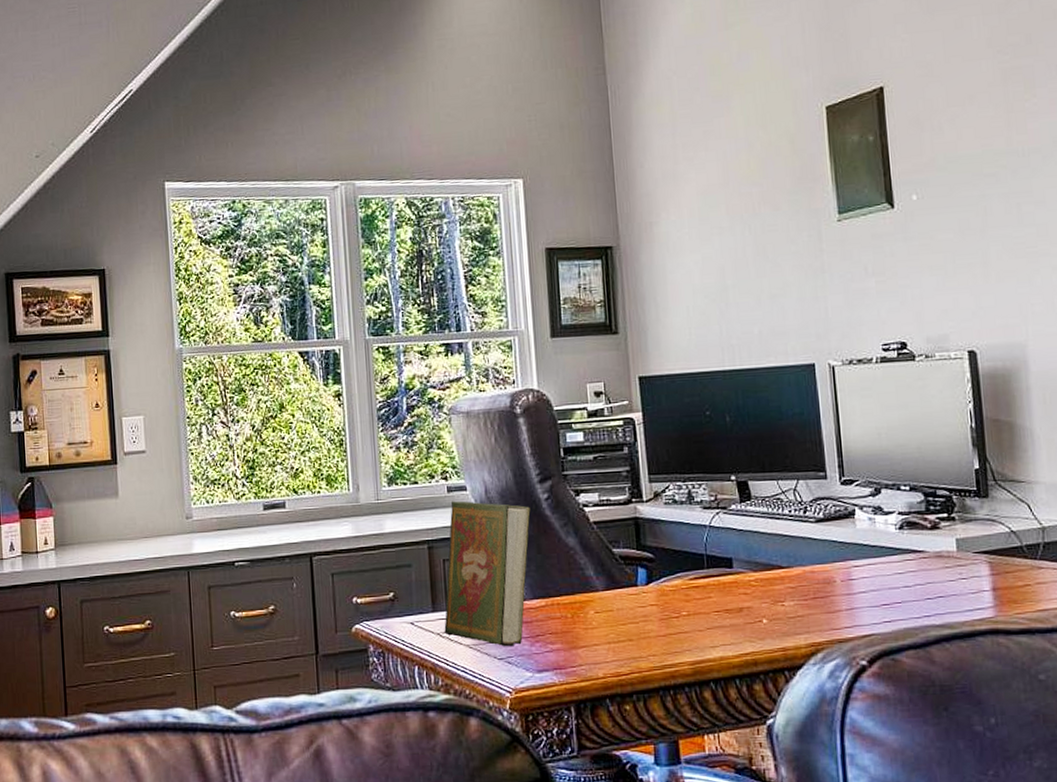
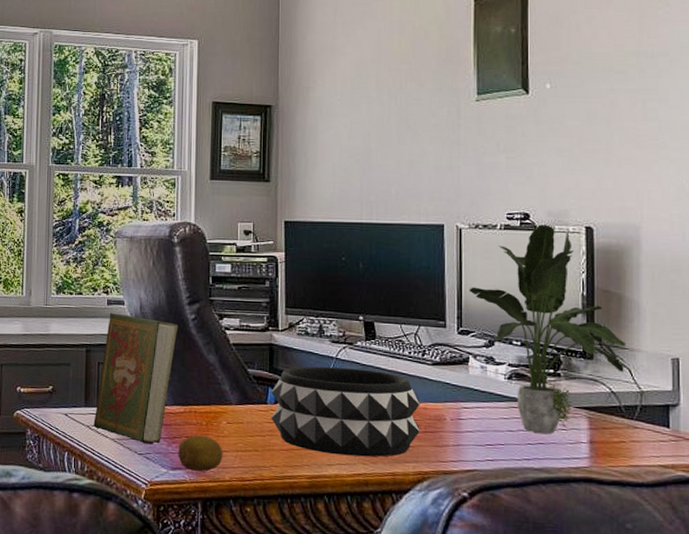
fruit: none [543,629,594,671] -> present [178,435,223,472]
decorative bowl: none [641,535,809,635] -> present [271,366,420,457]
potted plant: none [848,353,1023,586] -> present [469,224,627,434]

